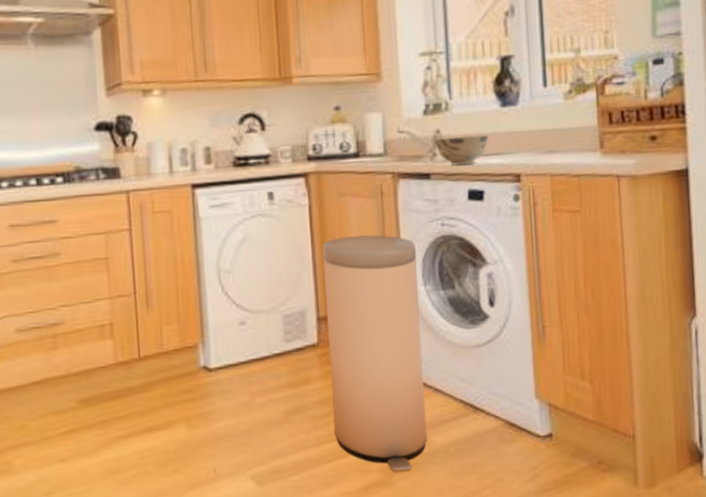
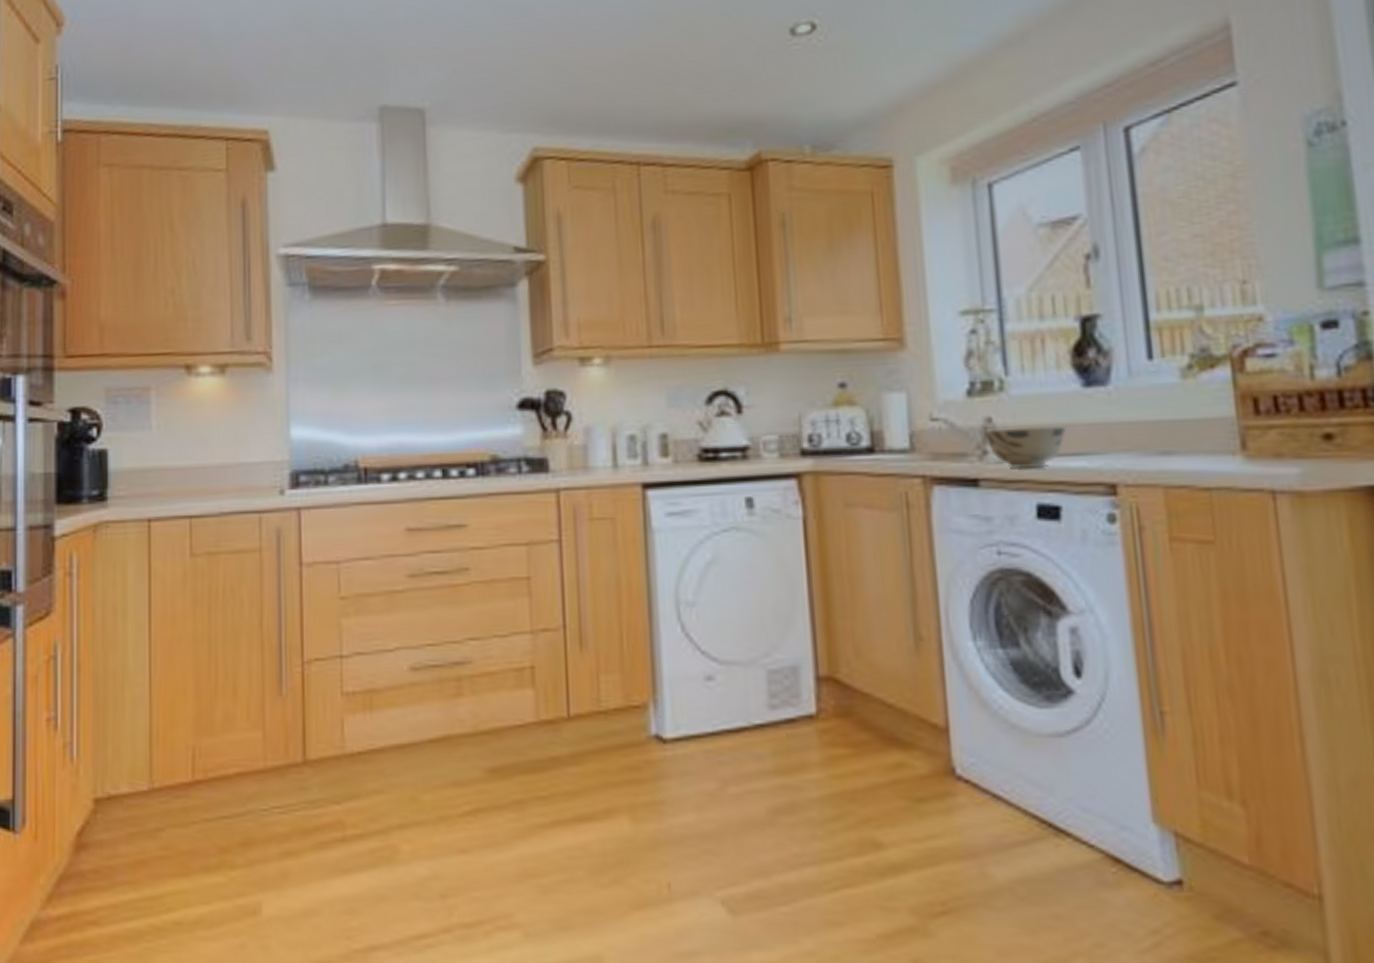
pedal bin: present [322,235,427,473] -> none [822,563,983,918]

